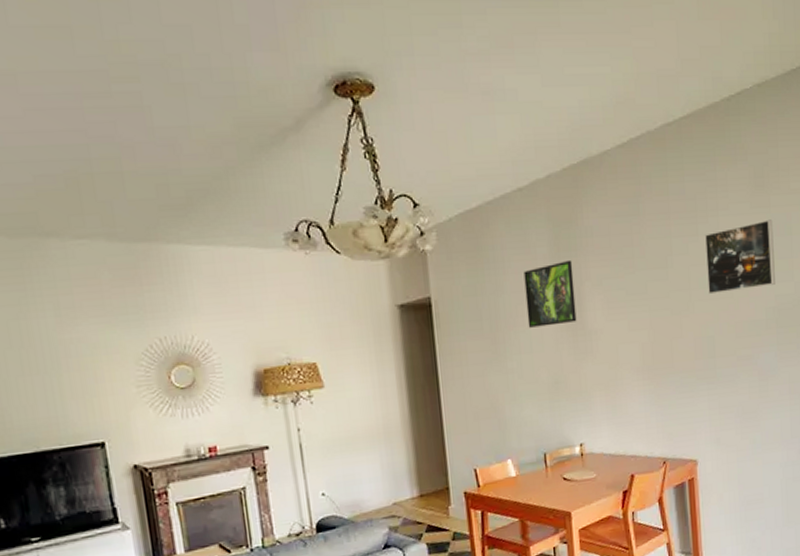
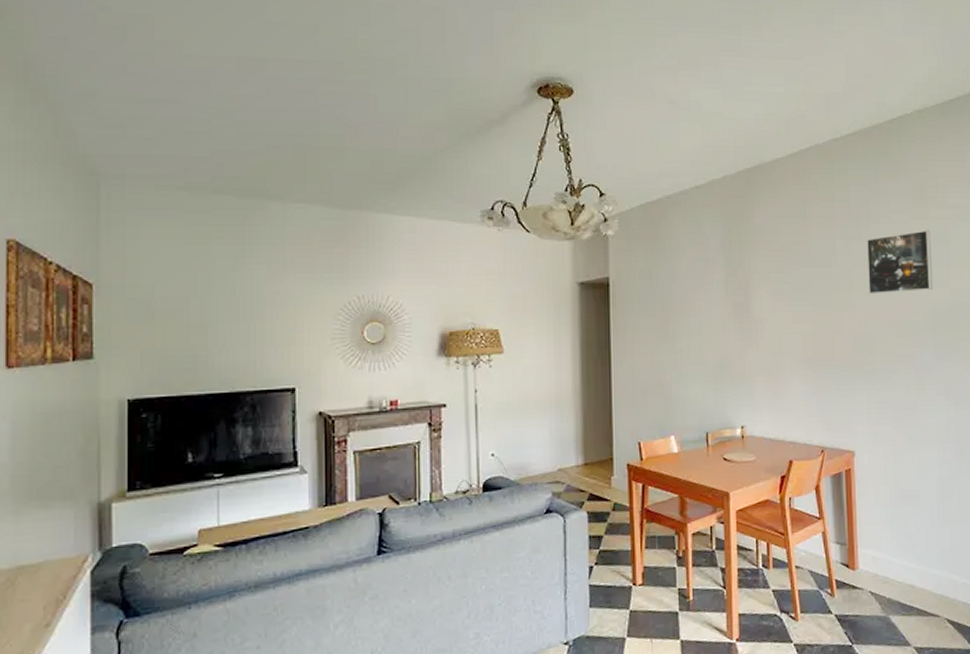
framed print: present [523,259,577,328] -> none [696,253,744,312]

